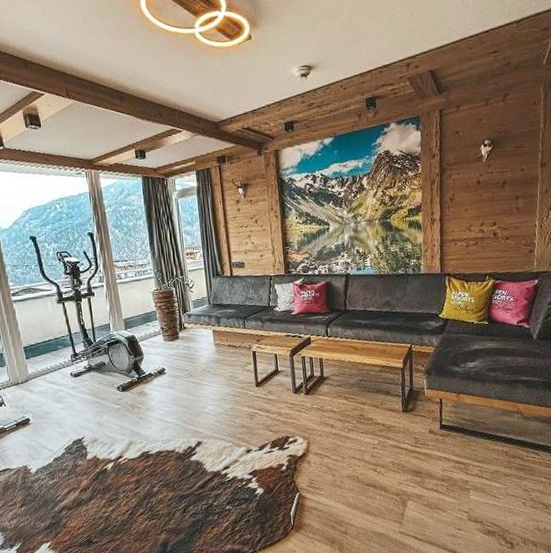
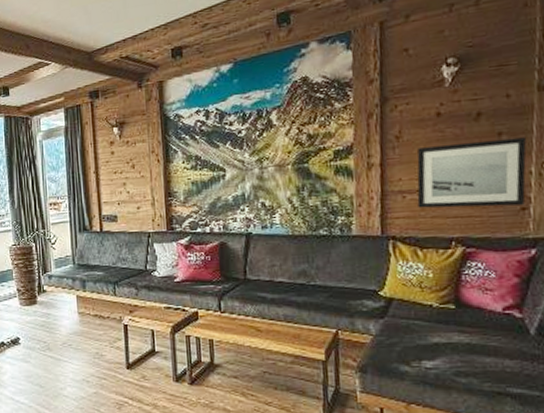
wall art: none [464,200,533,252] -> present [417,137,527,209]

